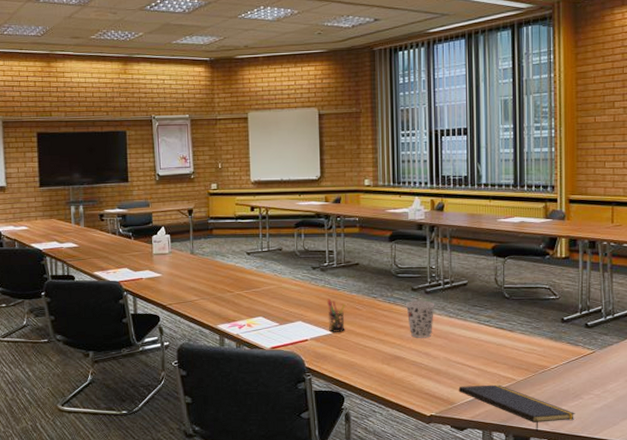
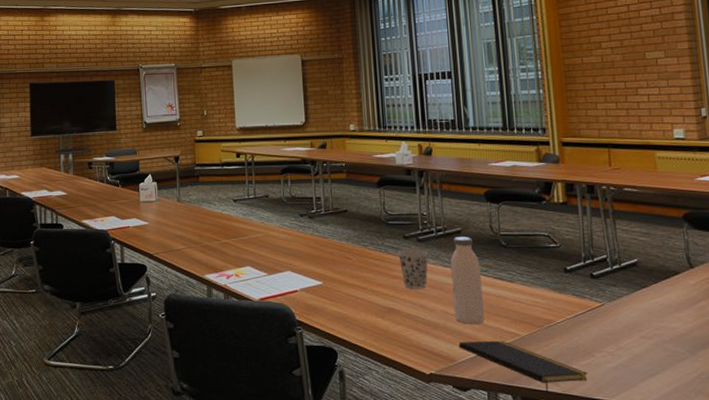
pen holder: present [327,298,346,332] -> none [316,247,336,283]
water bottle: none [455,289,484,370] -> present [450,237,484,324]

